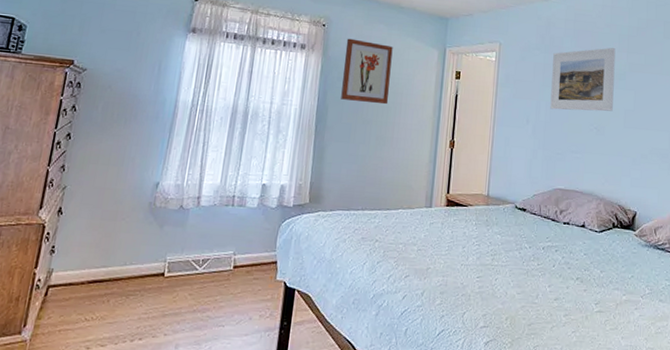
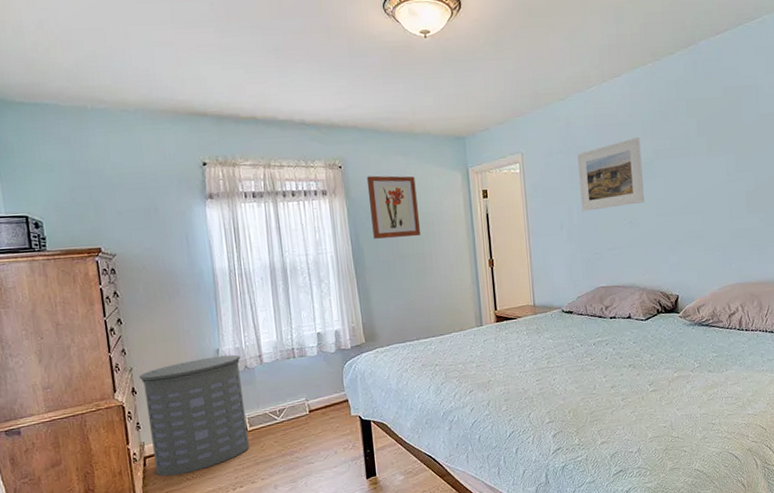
laundry hamper: none [55,189,179,313] -> present [138,354,250,477]

